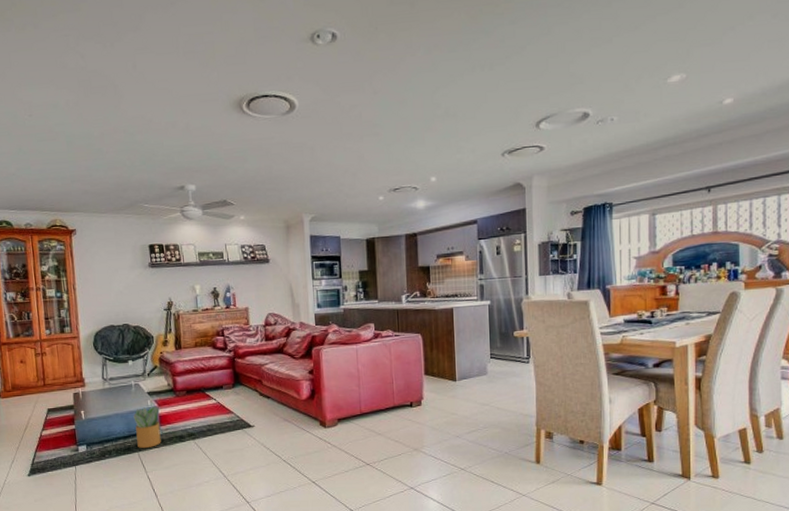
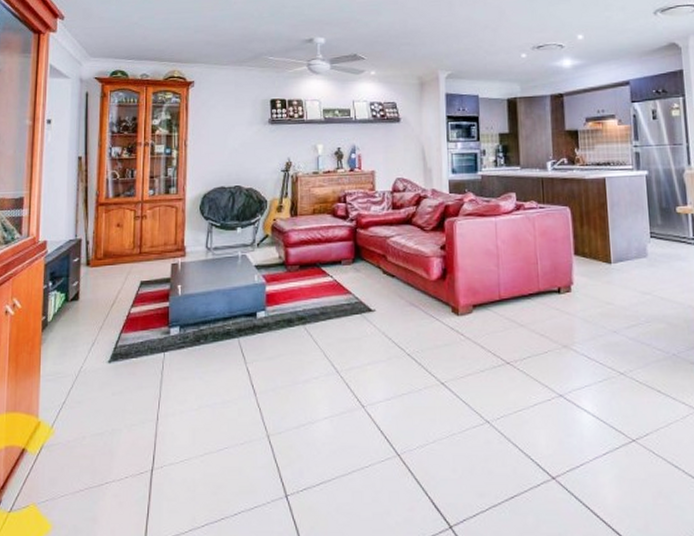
potted plant: present [133,406,161,449] -> none [237,282,267,334]

